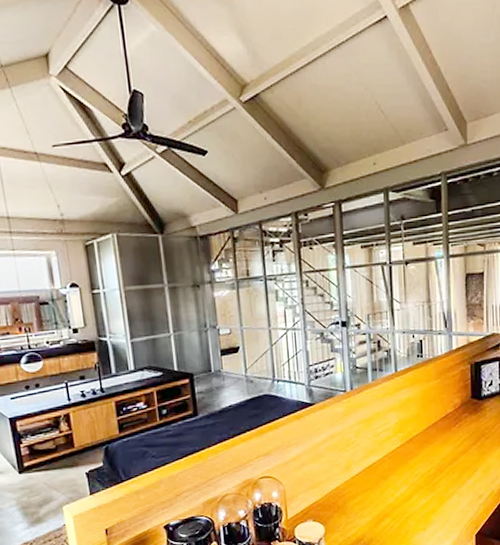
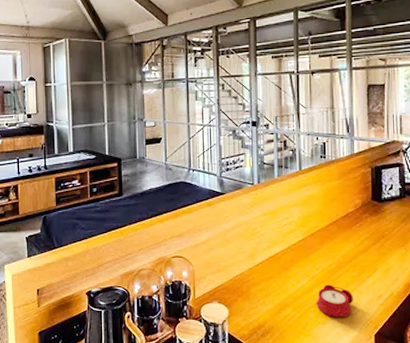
alarm clock: none [416,489,454,523] -> present [316,285,353,317]

